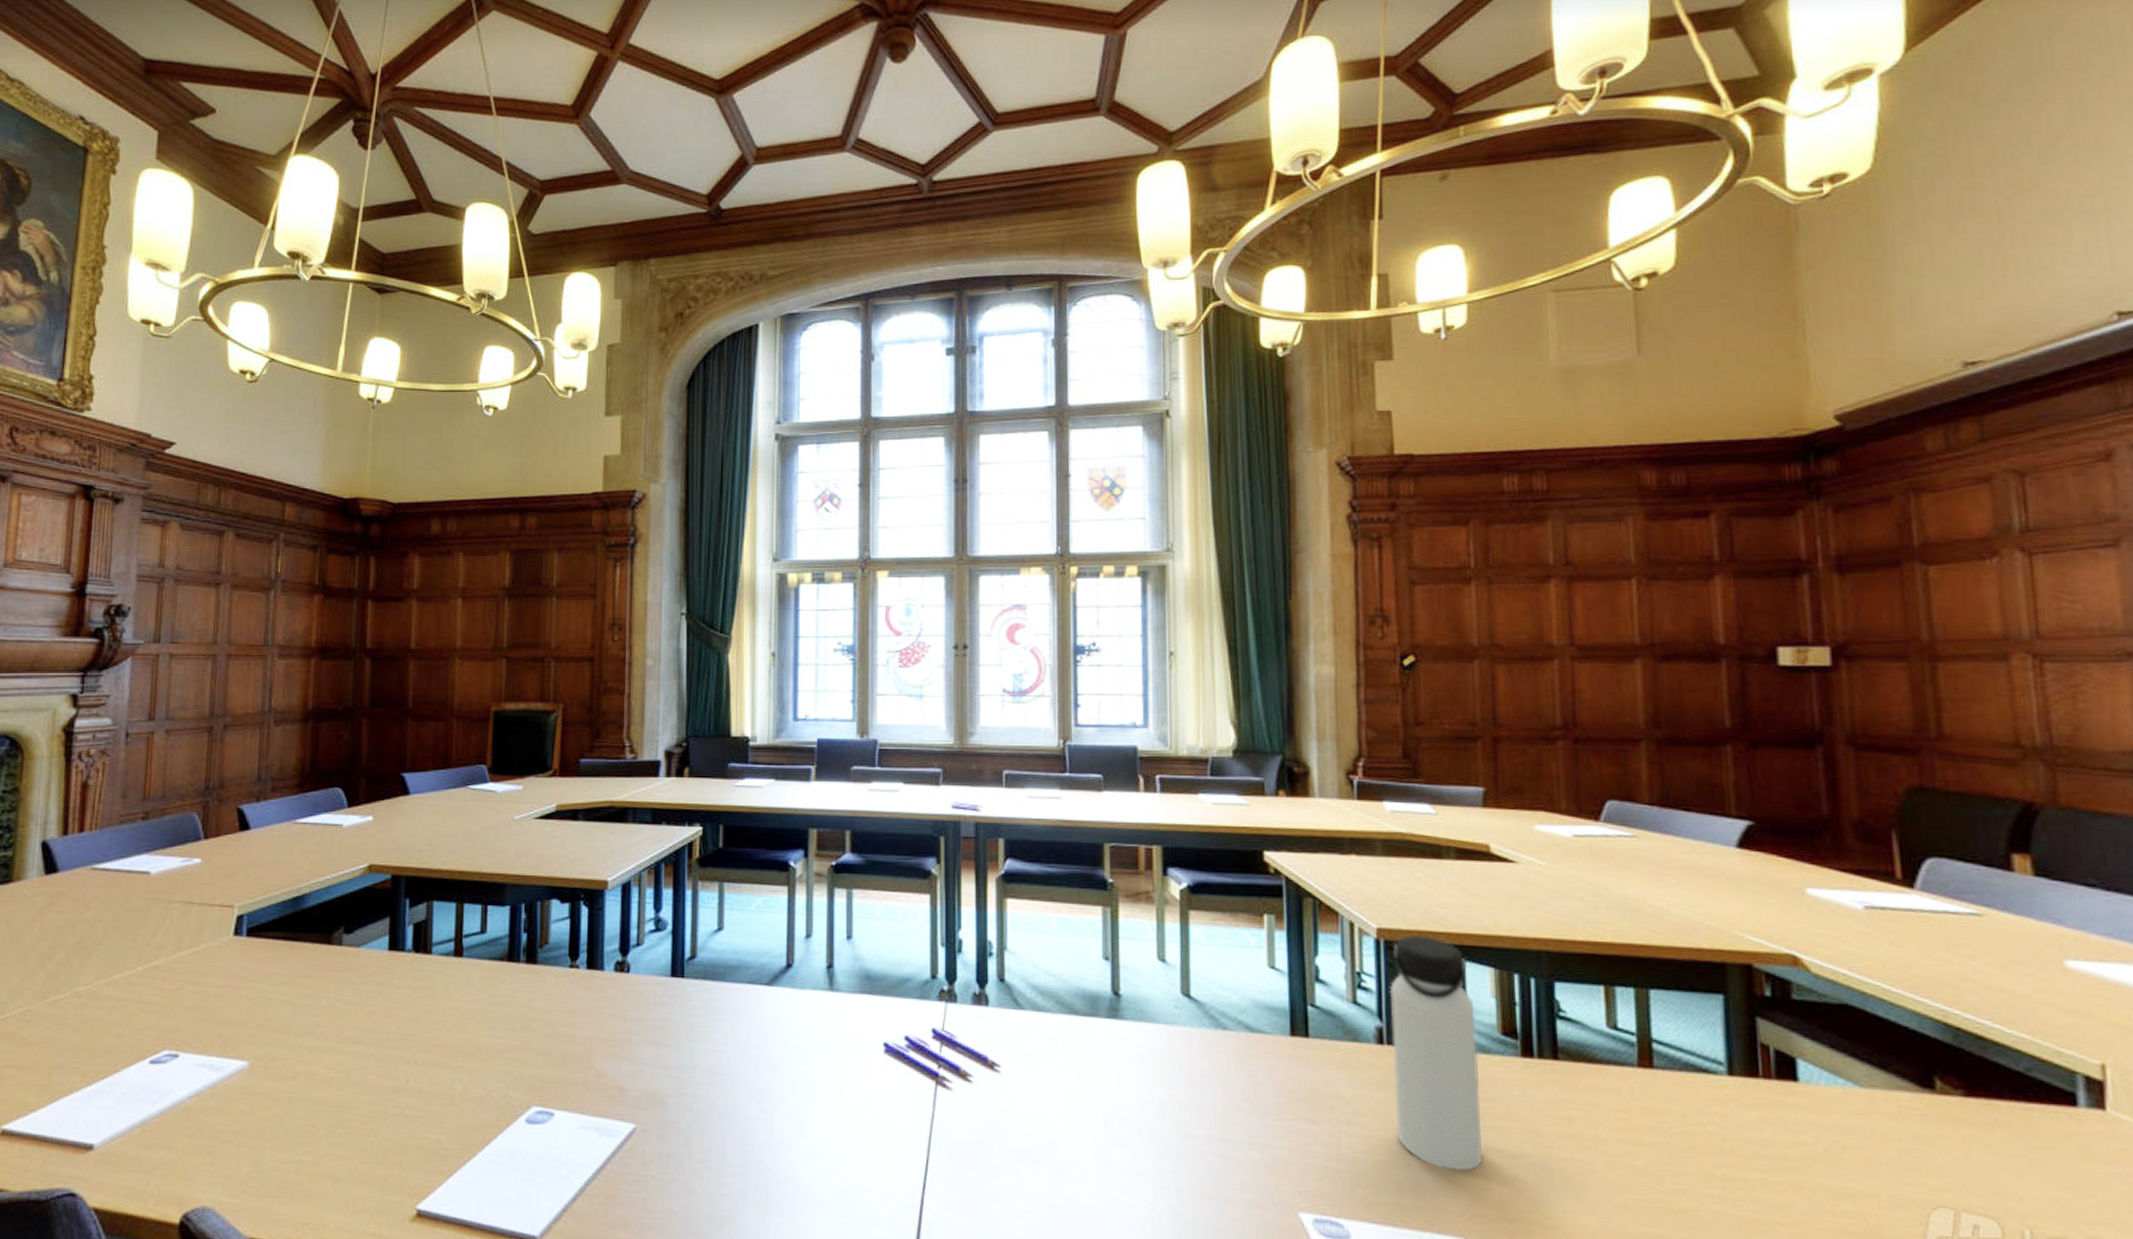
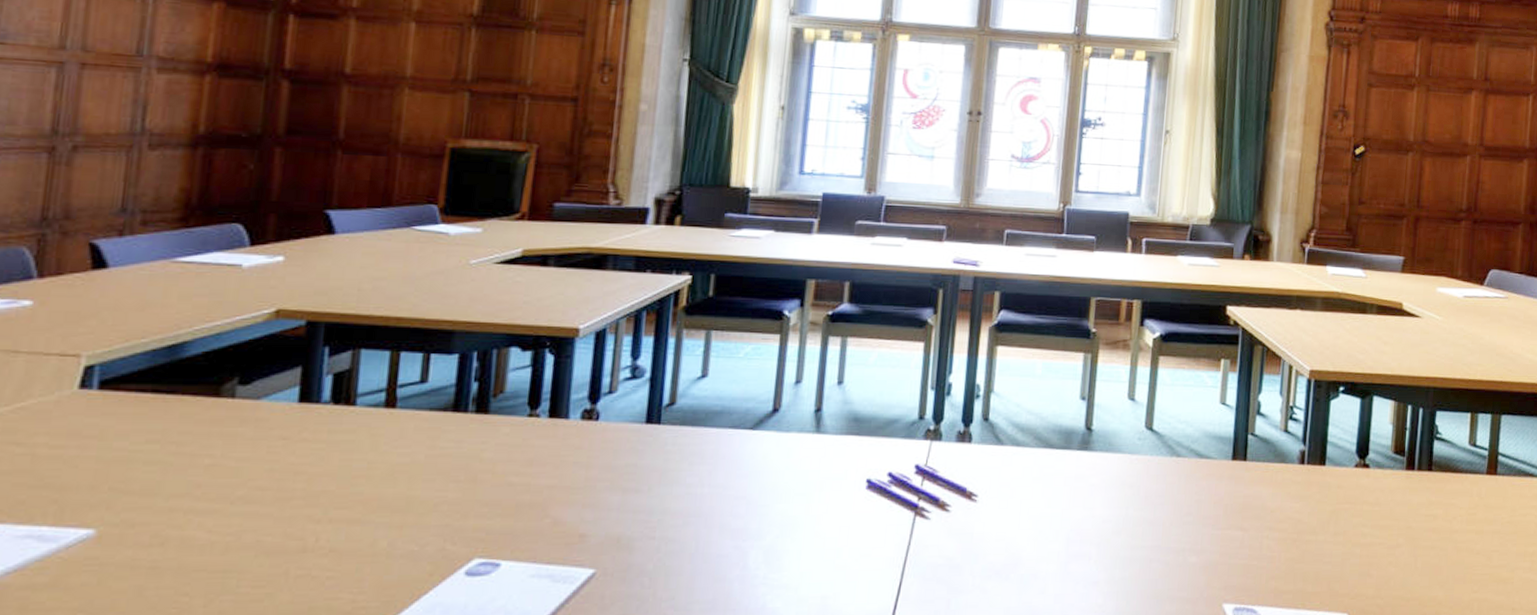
water bottle: present [1389,934,1482,1171] -> none [1307,375,1377,561]

